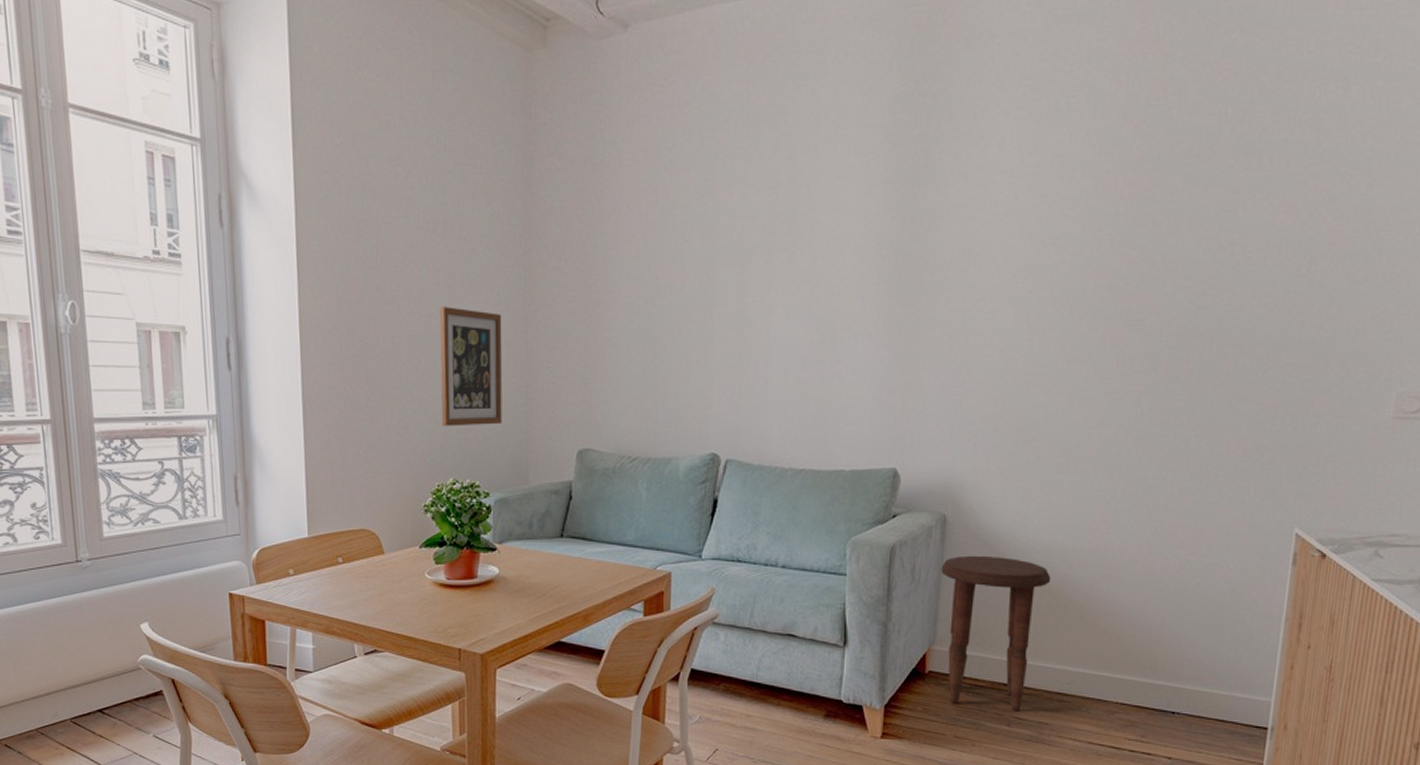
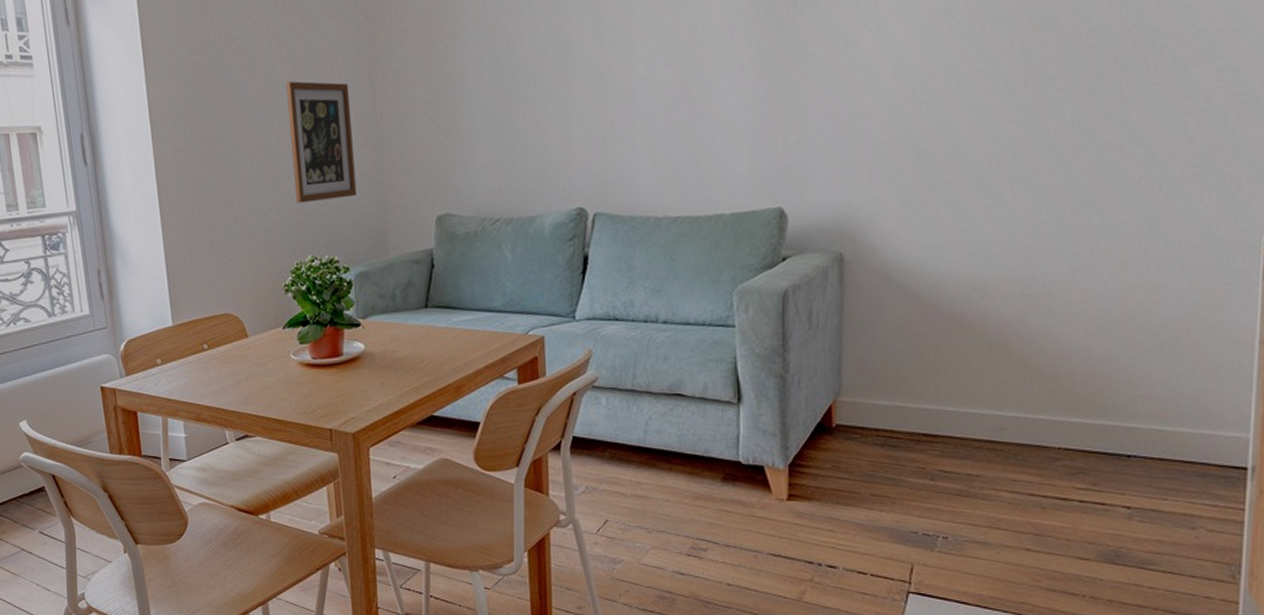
side table: present [941,555,1051,712] -> none [841,294,970,464]

